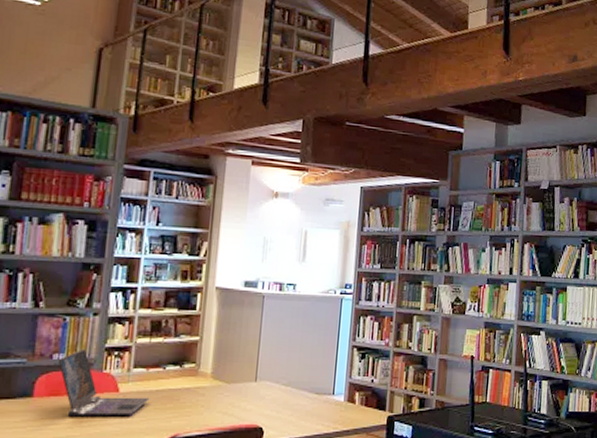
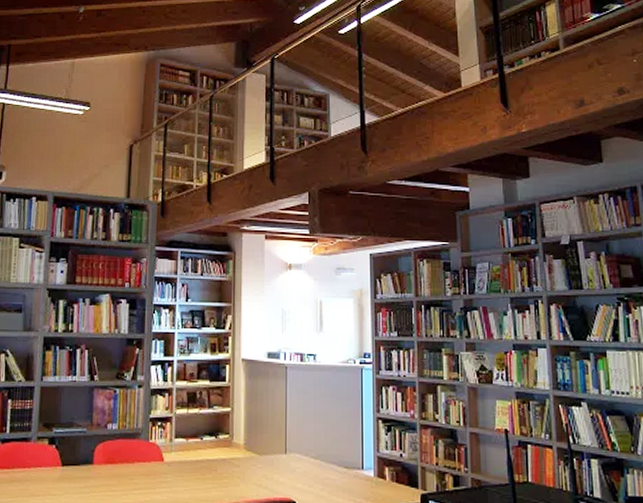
laptop: present [57,349,150,417] -> none [111,419,191,486]

